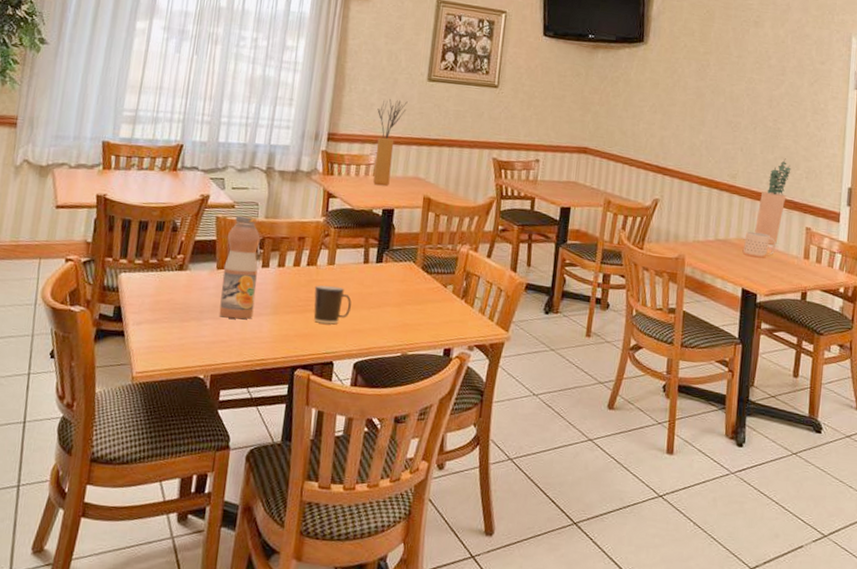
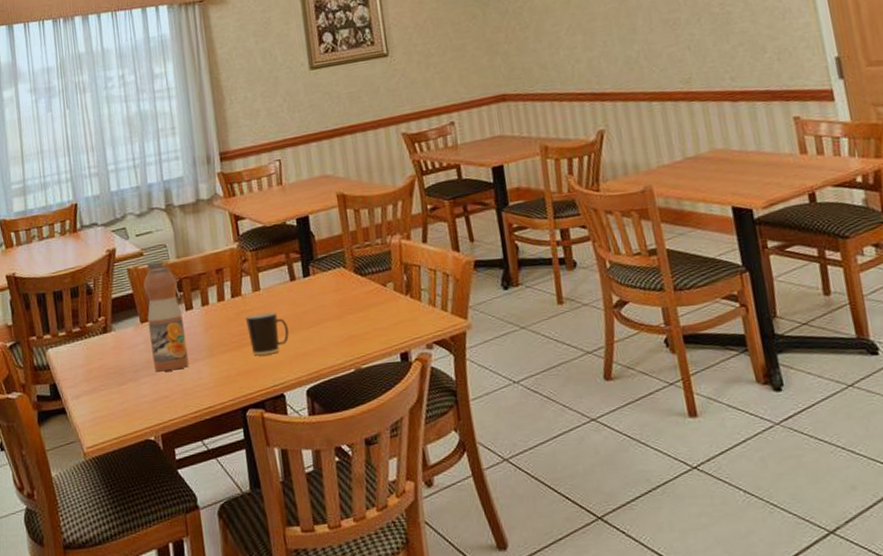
vase: present [373,99,408,187] -> none [264,97,297,195]
mug: present [742,231,777,259] -> none [719,137,762,169]
vase: present [755,158,791,246] -> none [726,44,762,150]

